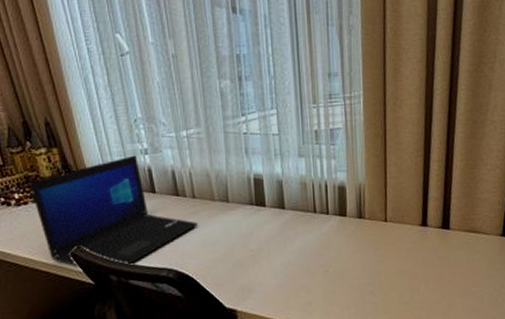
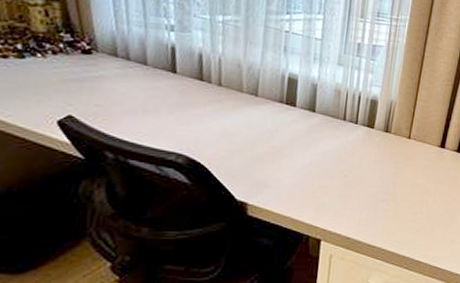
laptop: present [30,155,197,267] -> none [14,29,219,145]

